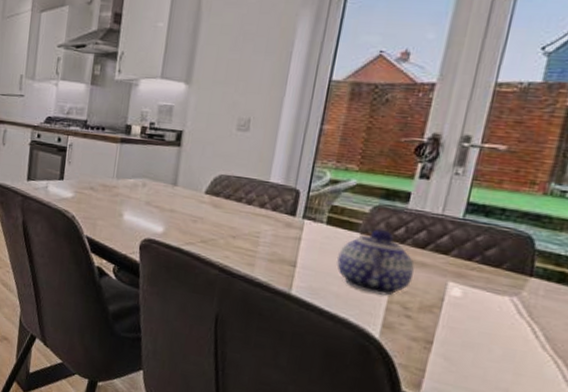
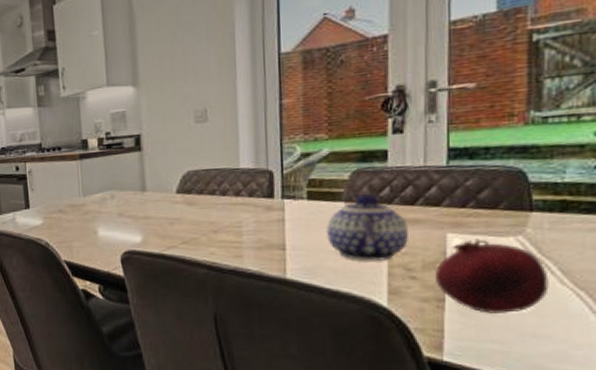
fruit: none [428,292,534,367] -> present [436,239,549,315]

